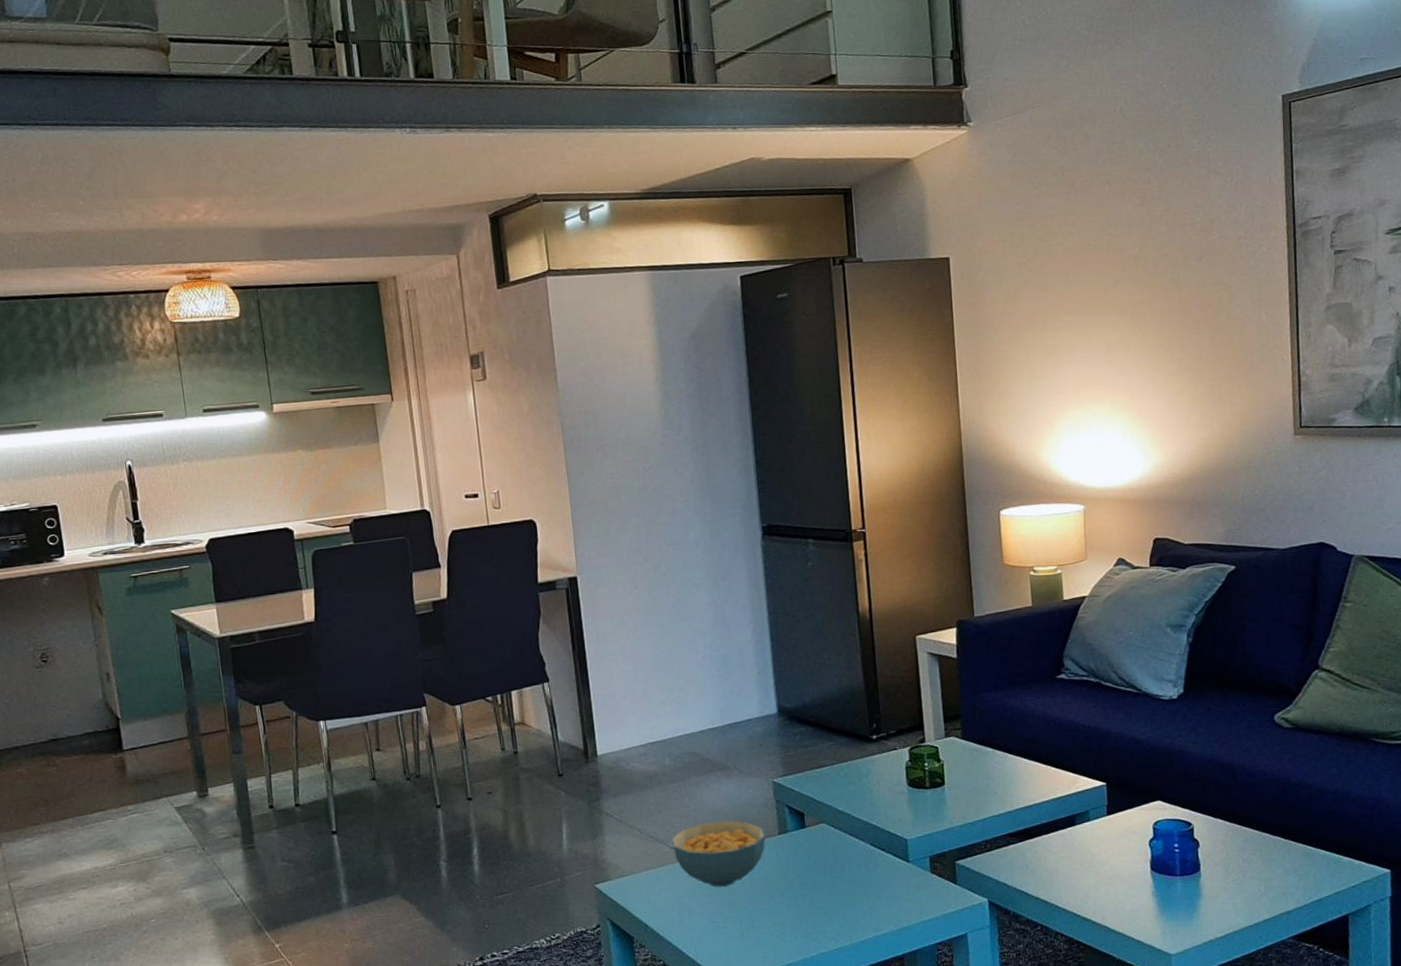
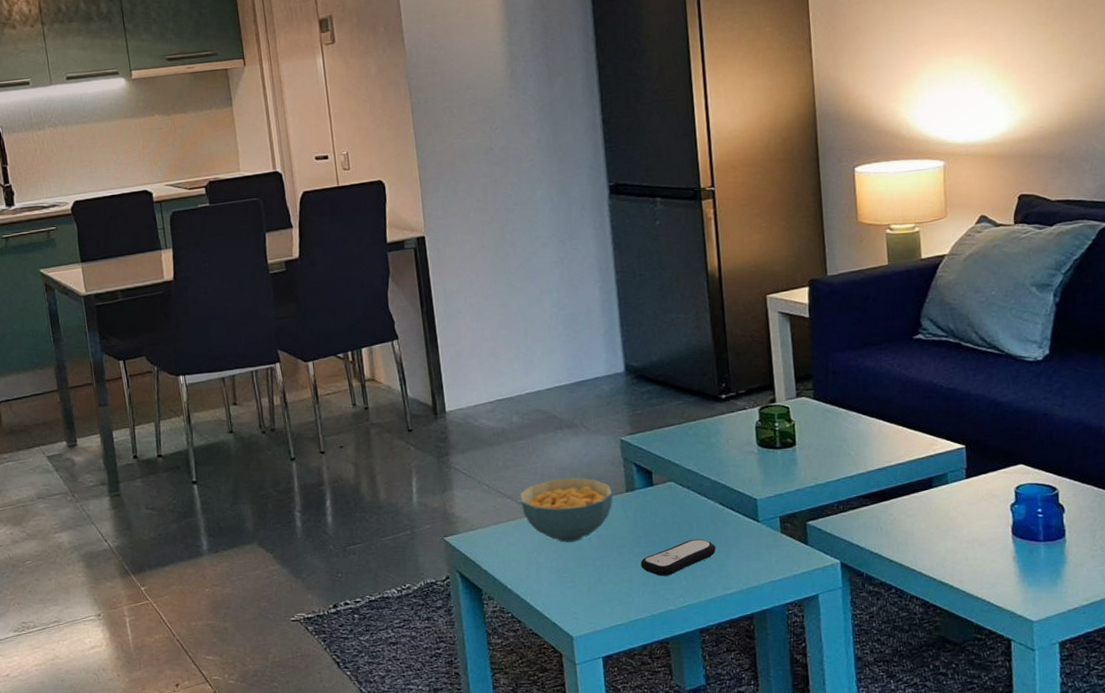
remote control: none [793,880,868,919] -> present [640,538,717,576]

